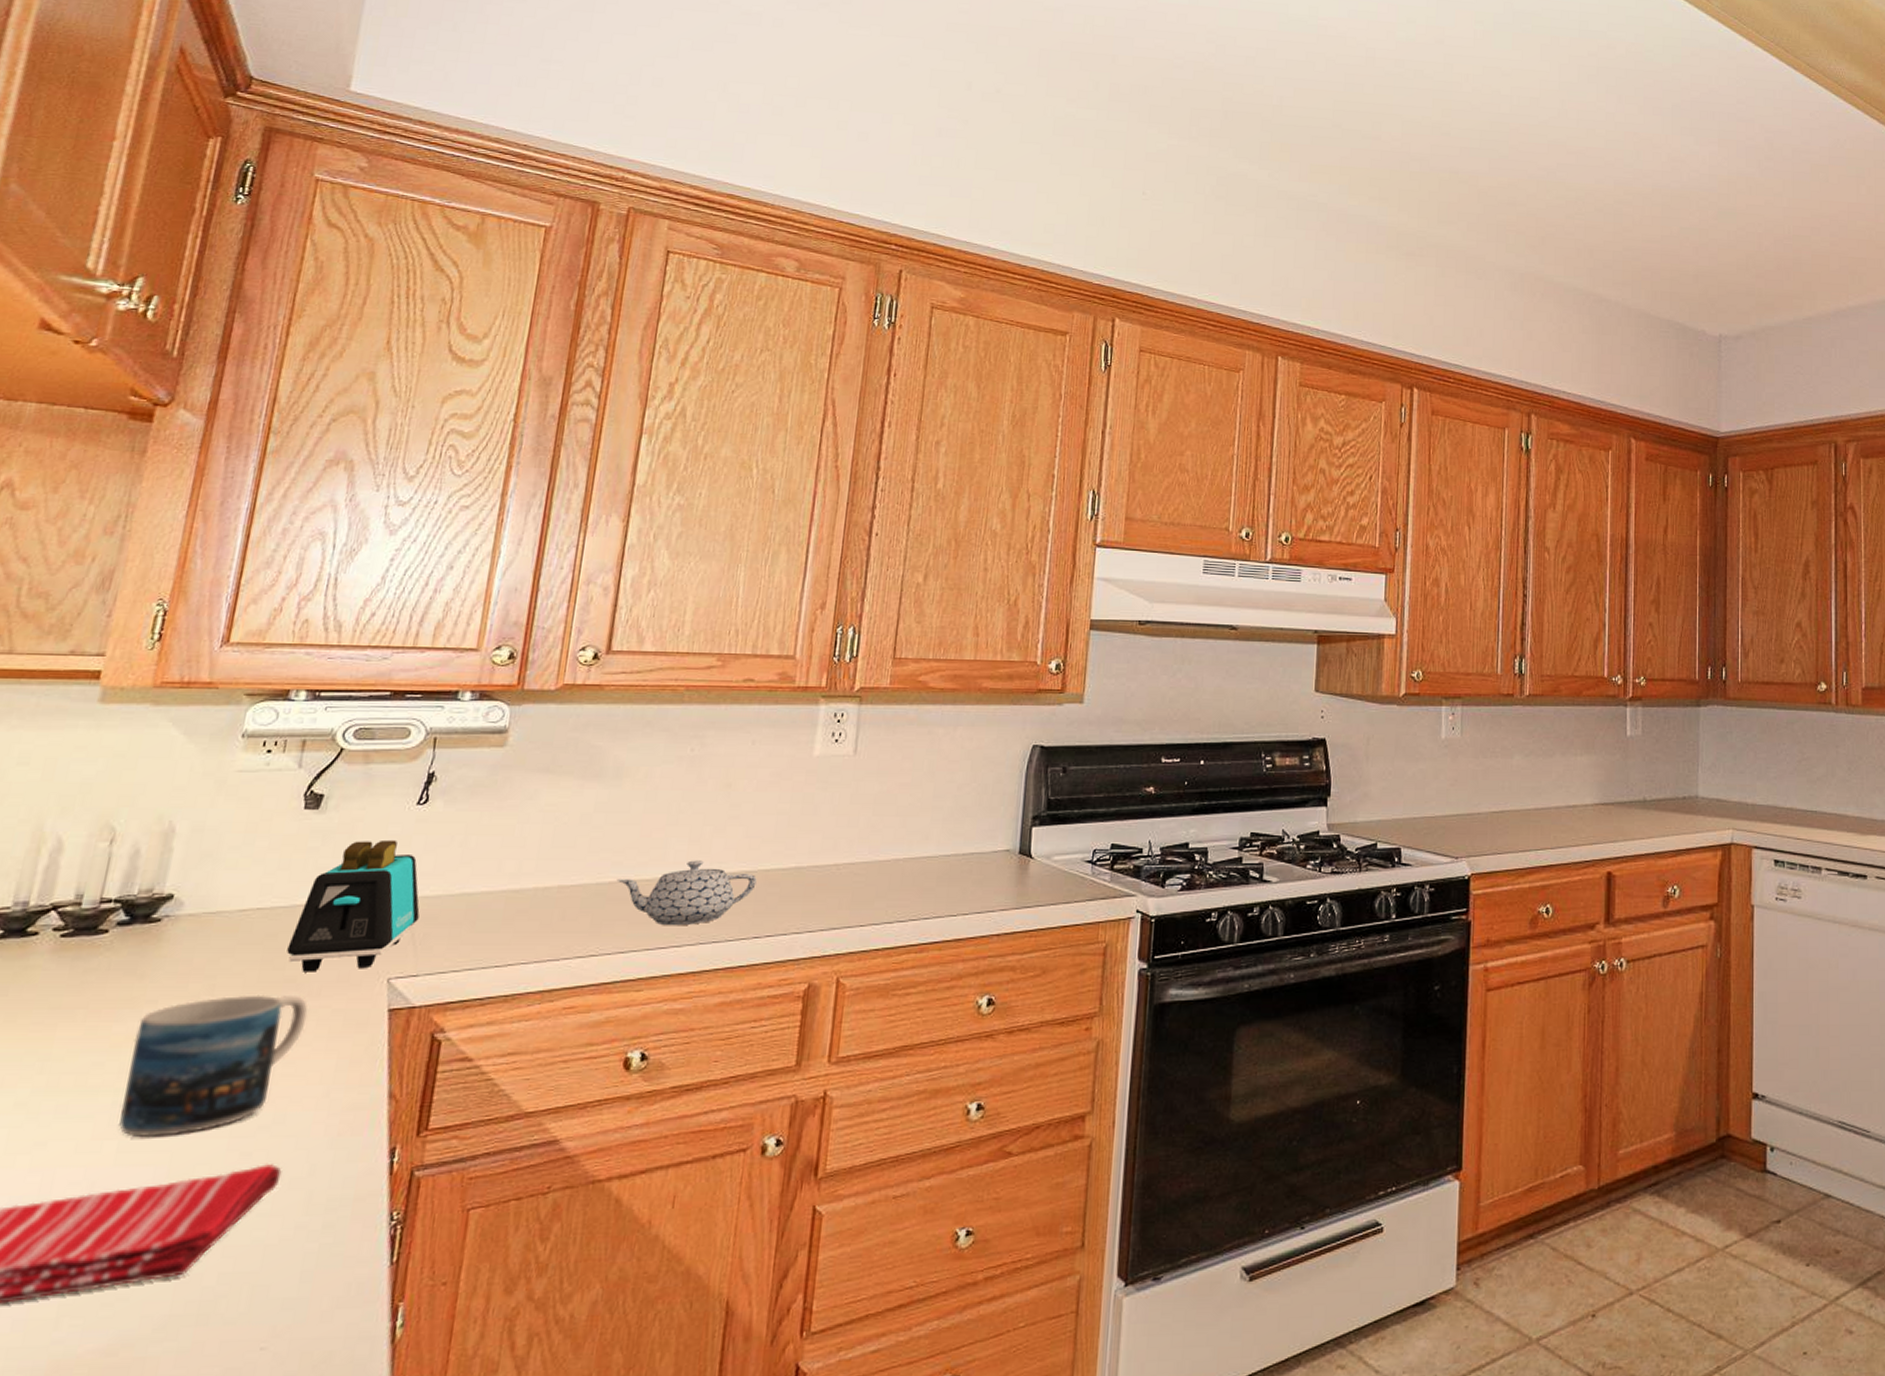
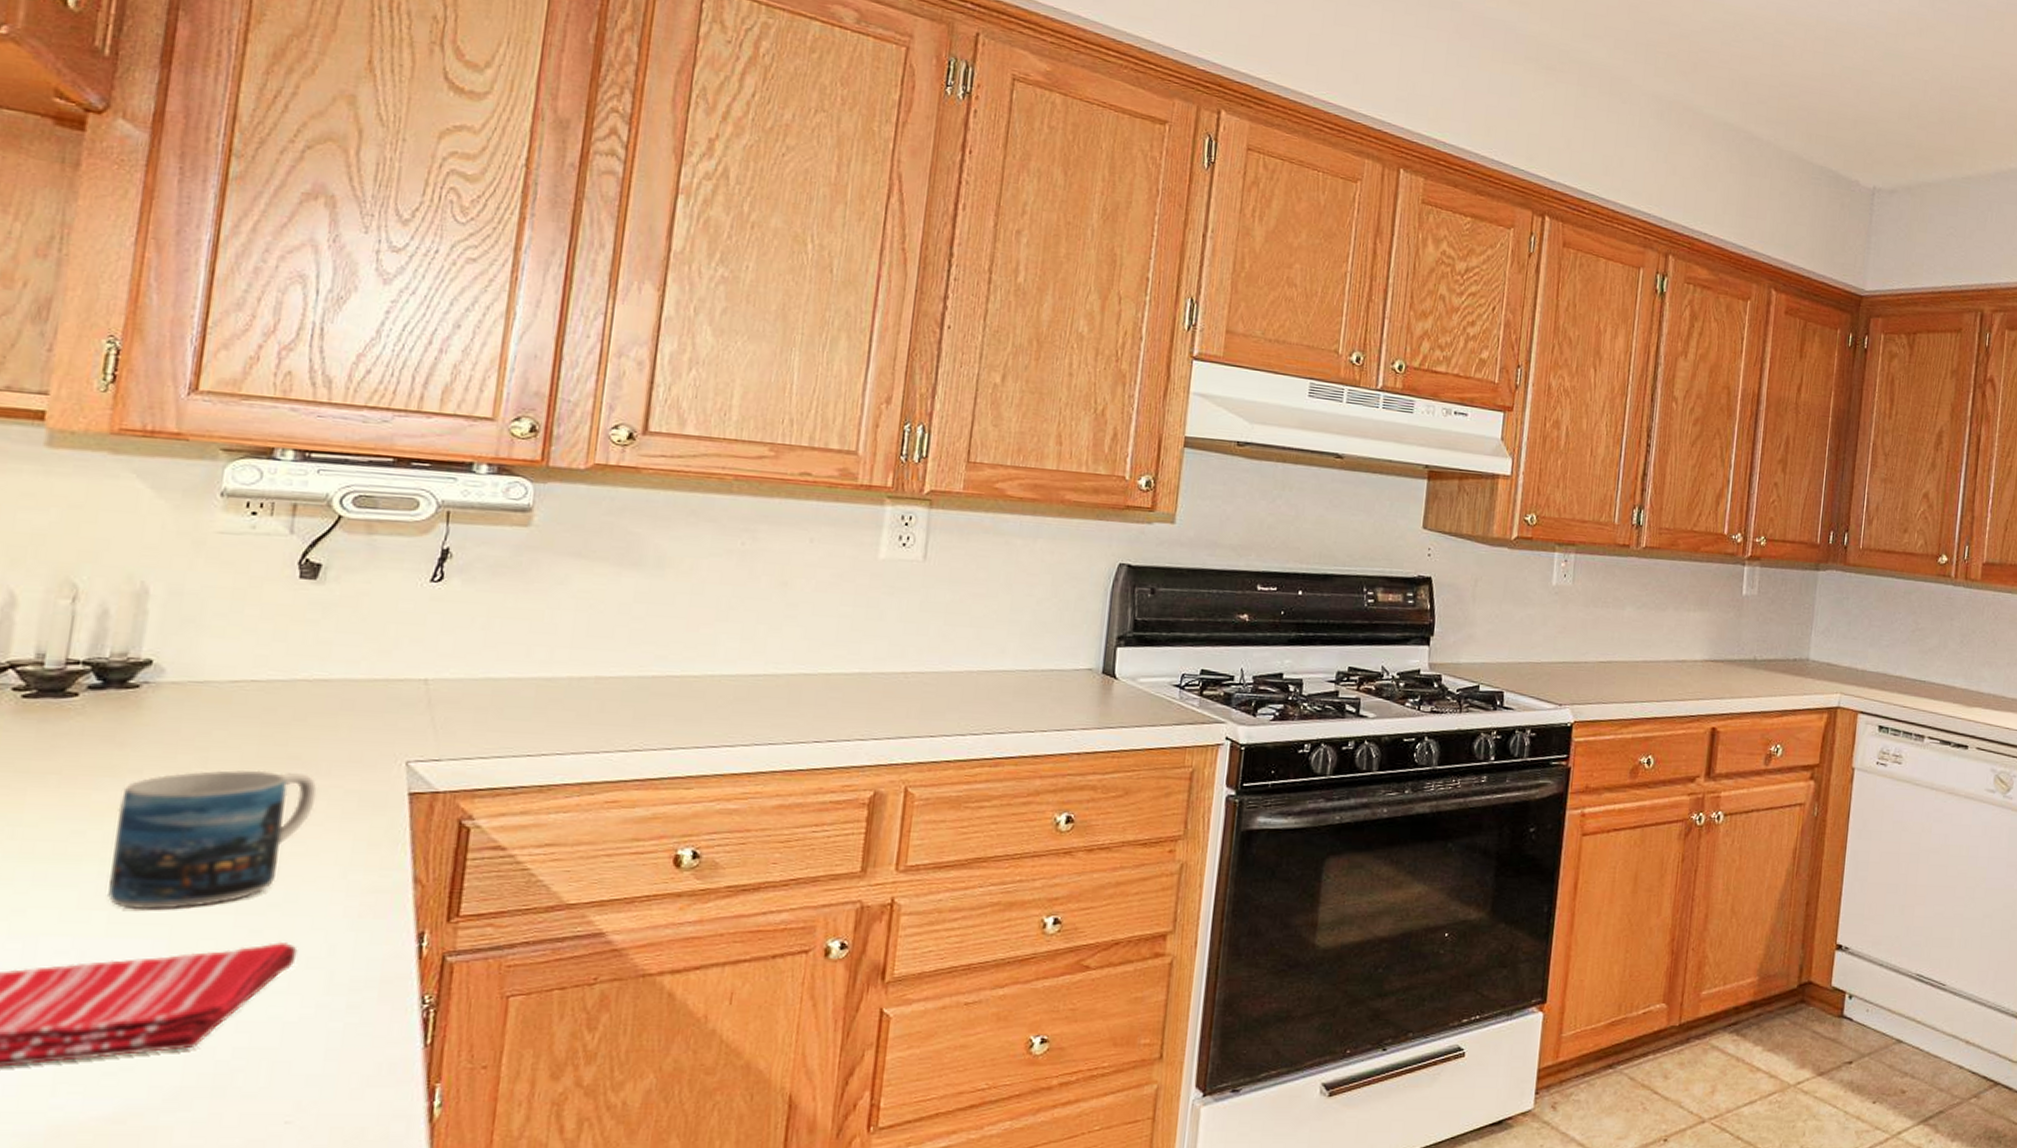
toaster: present [287,839,420,972] -> none [289,616,439,750]
teapot: present [616,860,757,926] -> none [661,659,817,726]

